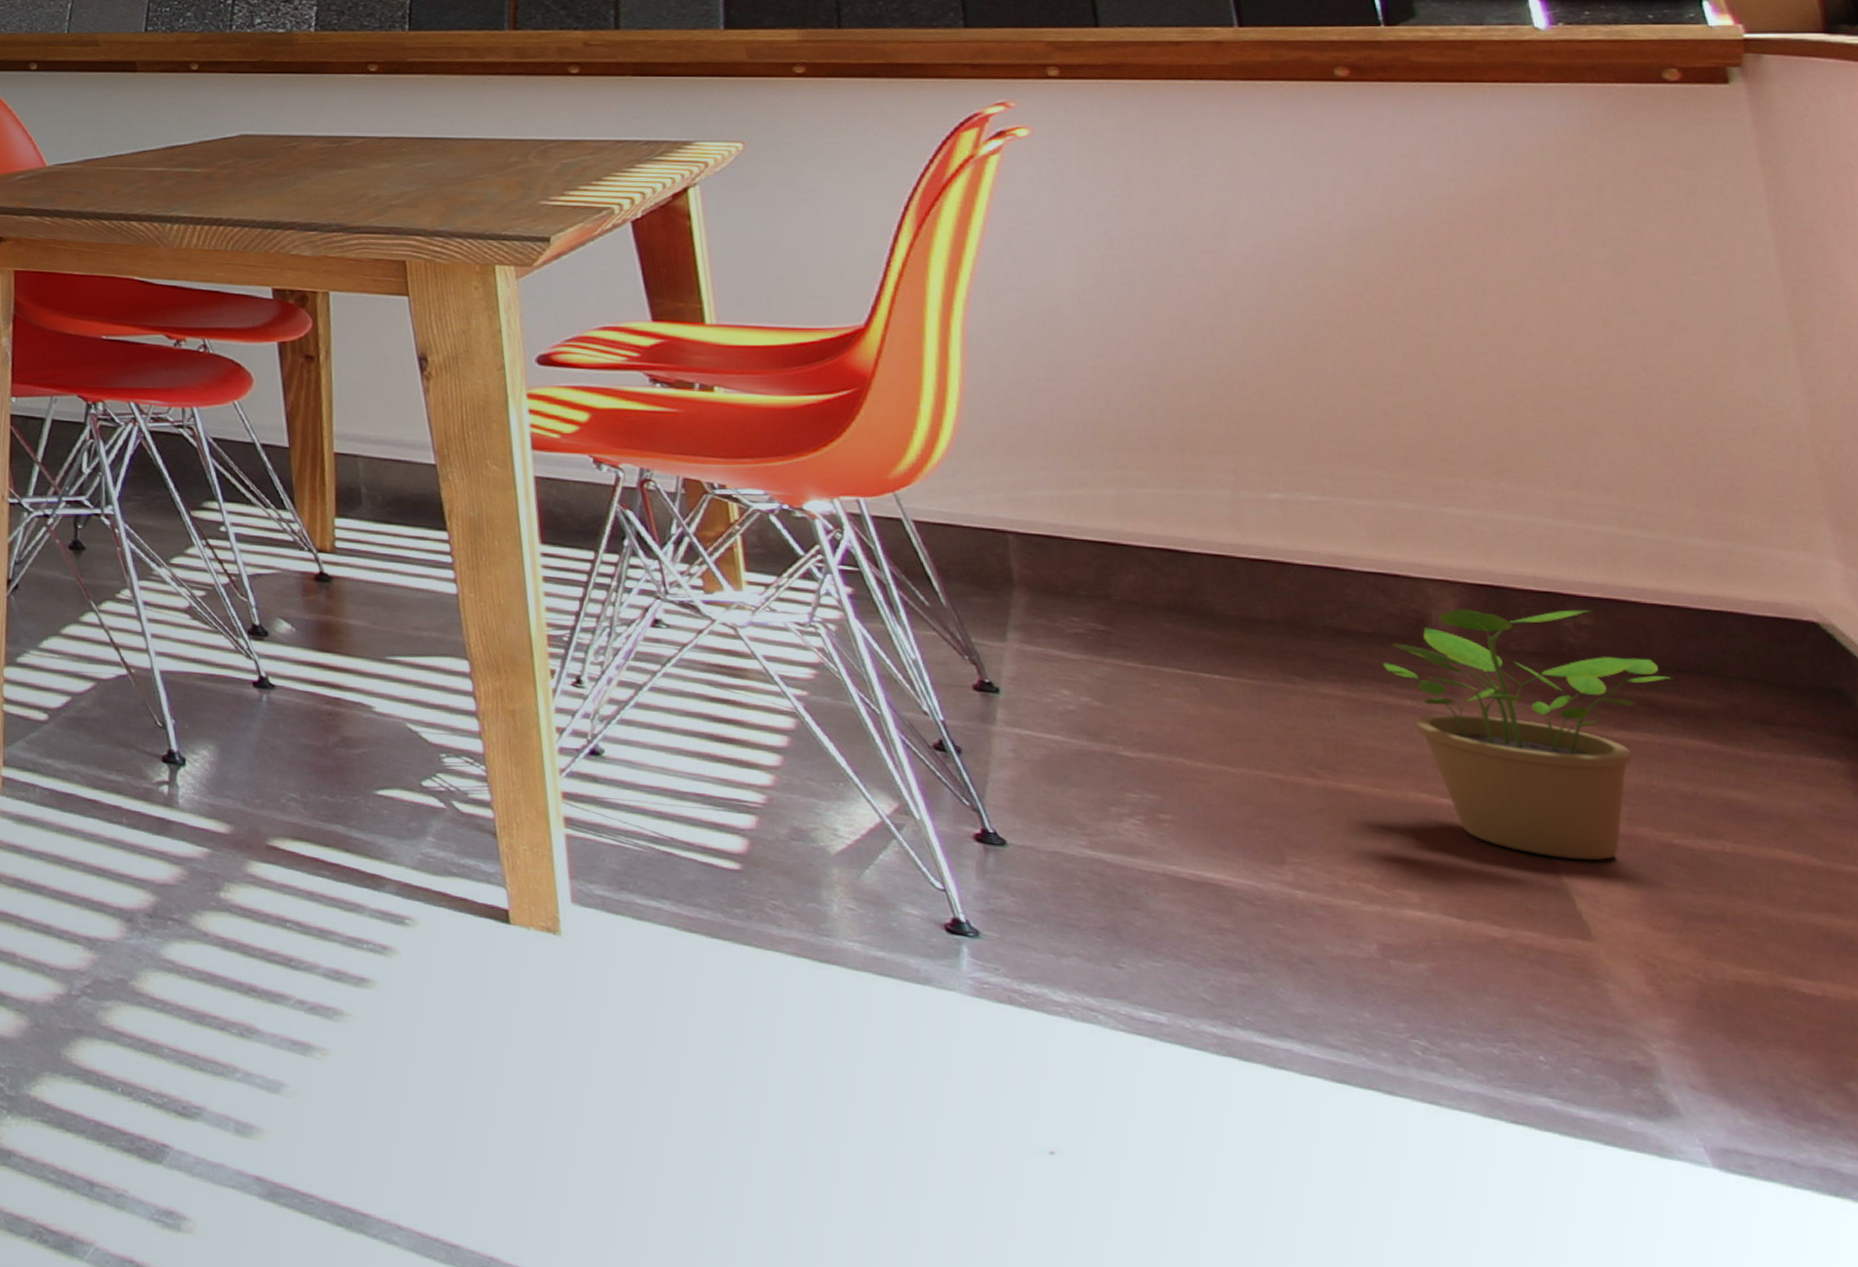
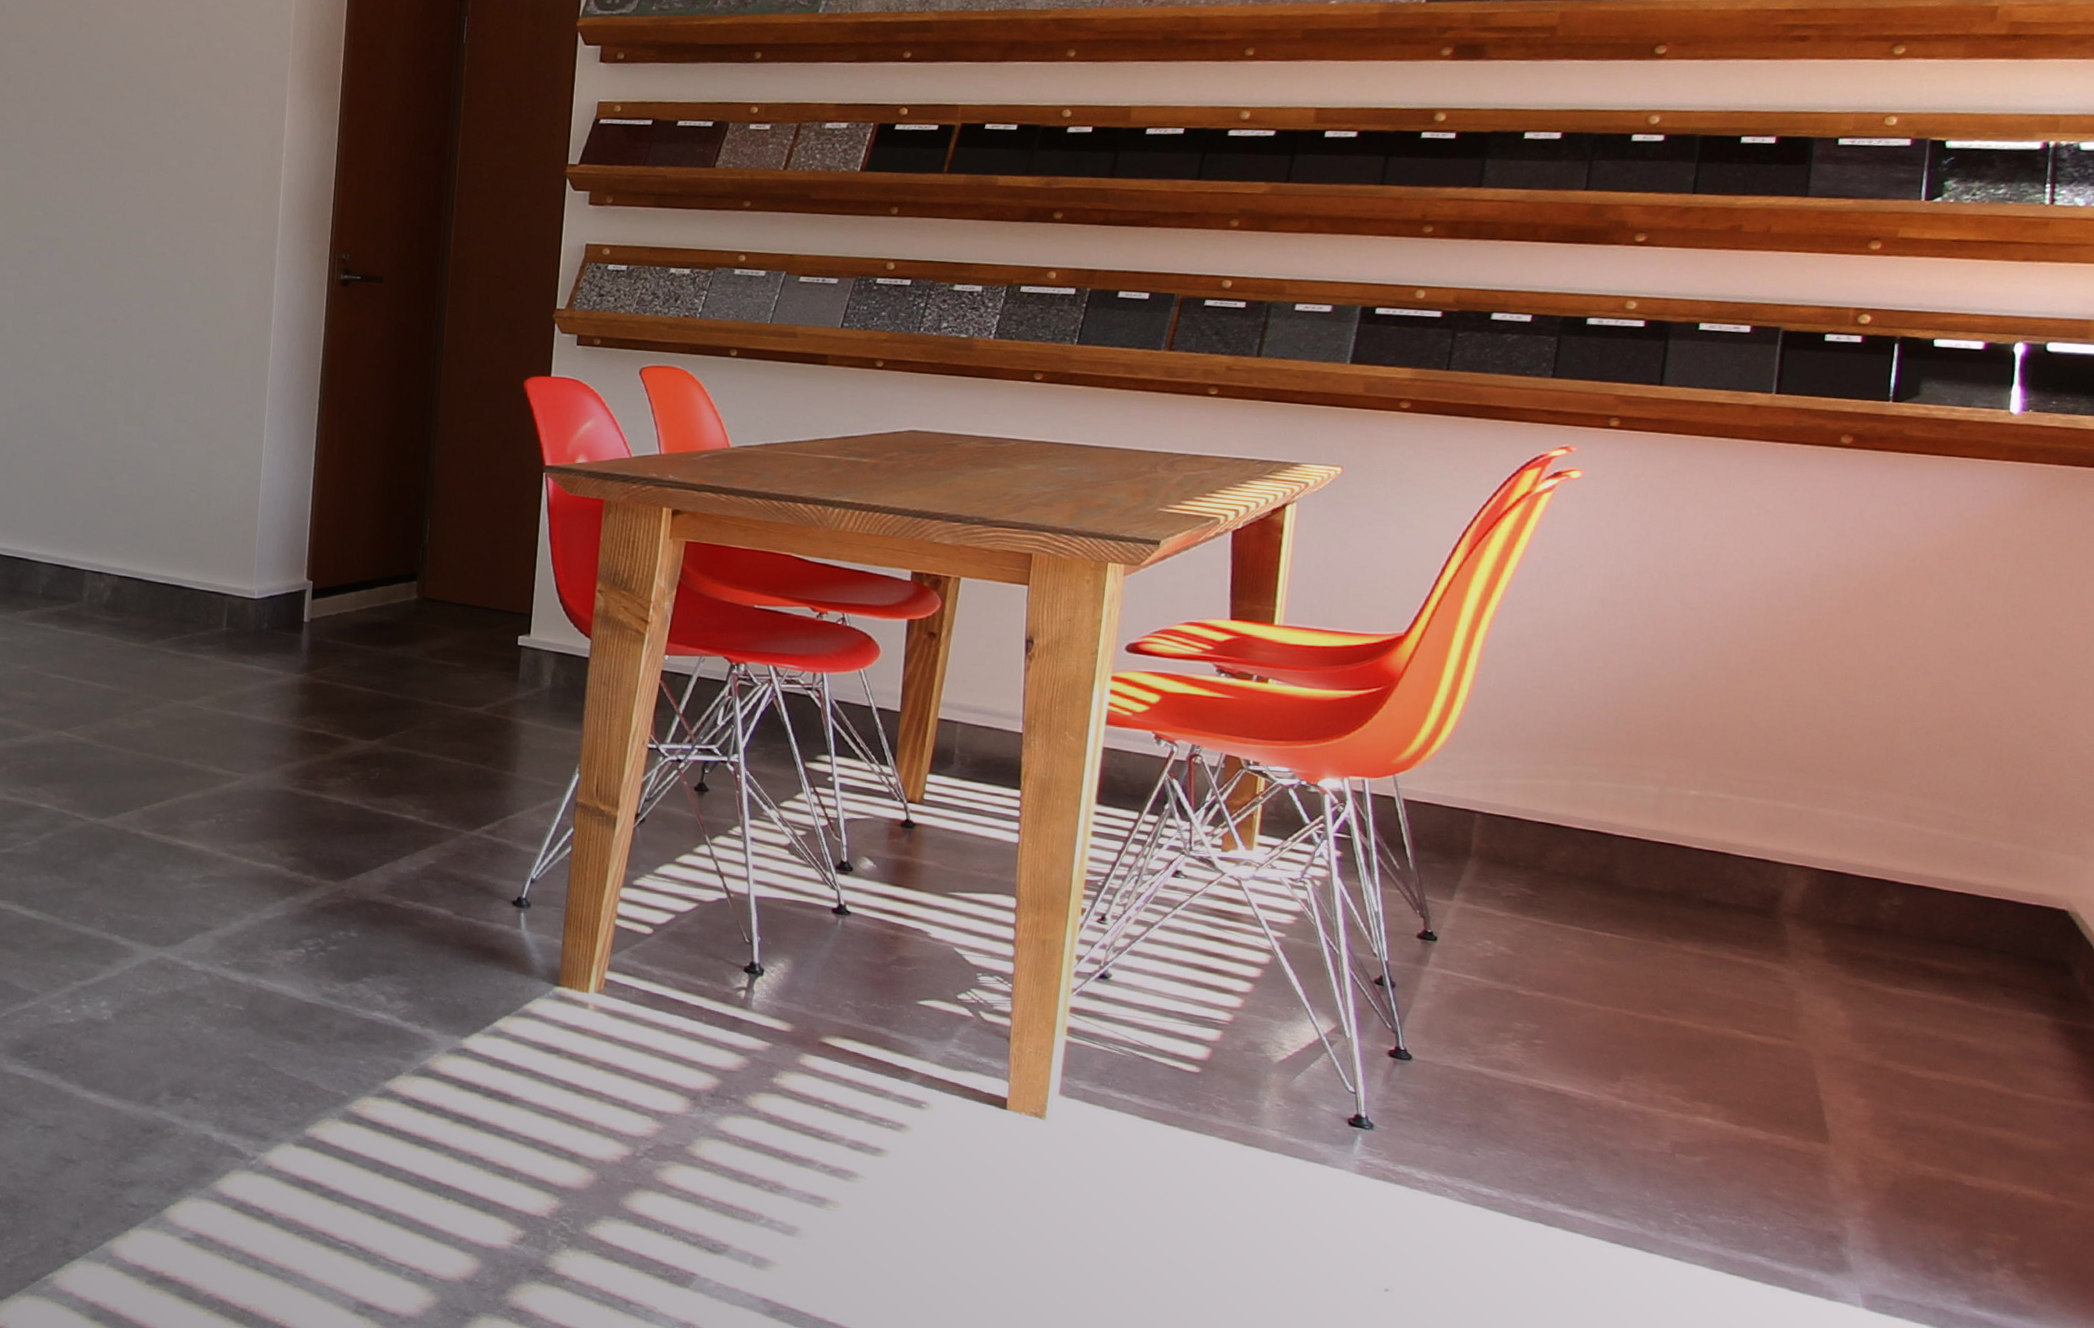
potted plant: present [1383,608,1673,861] -> none [1736,888,1948,1085]

